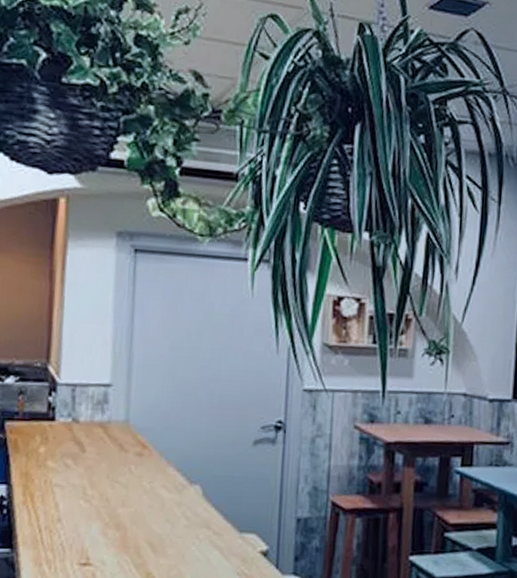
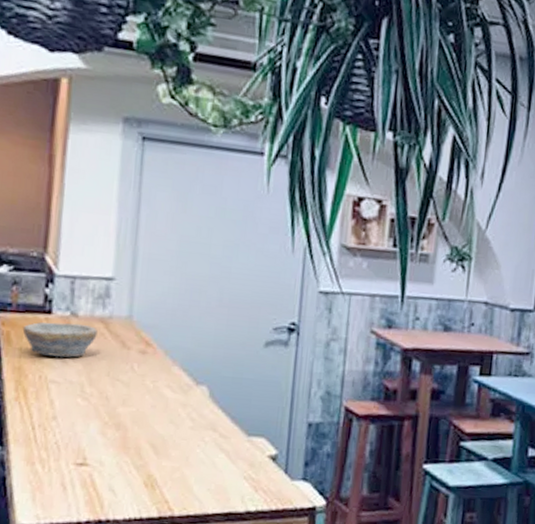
bowl: none [28,428,97,462] -> present [22,322,98,358]

